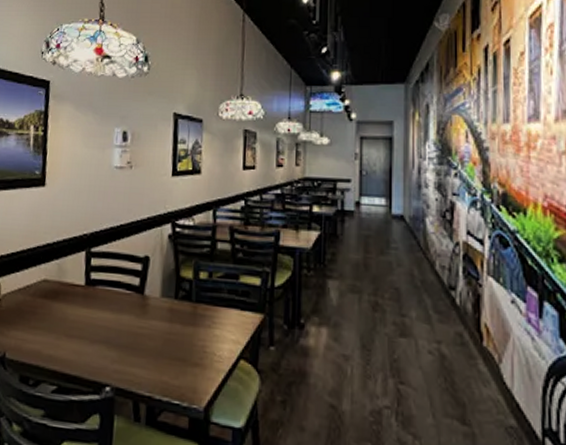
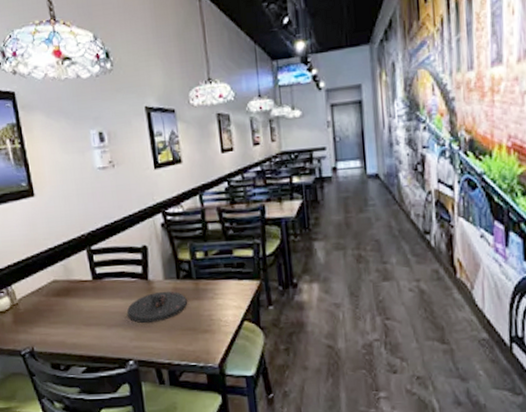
plate: none [114,310,181,346] -> present [127,291,187,324]

